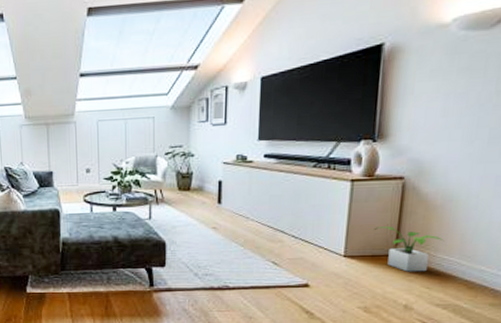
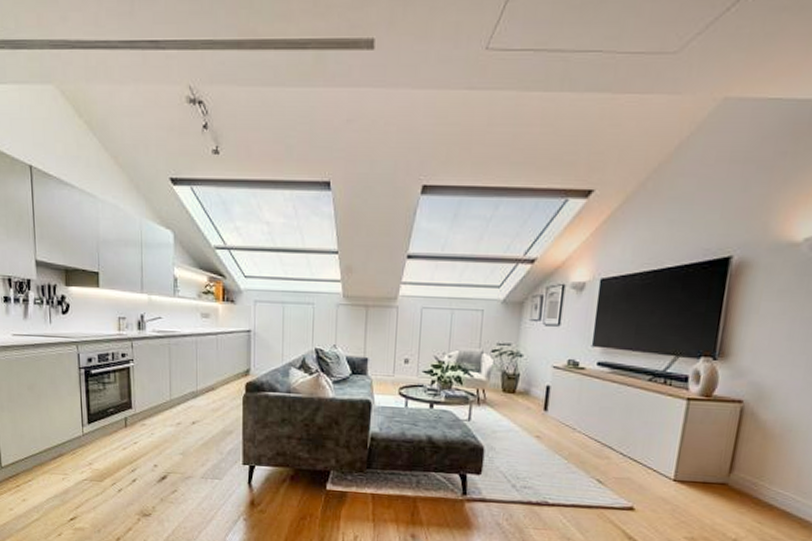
potted plant: present [374,227,444,272] -> none [708,452,780,505]

